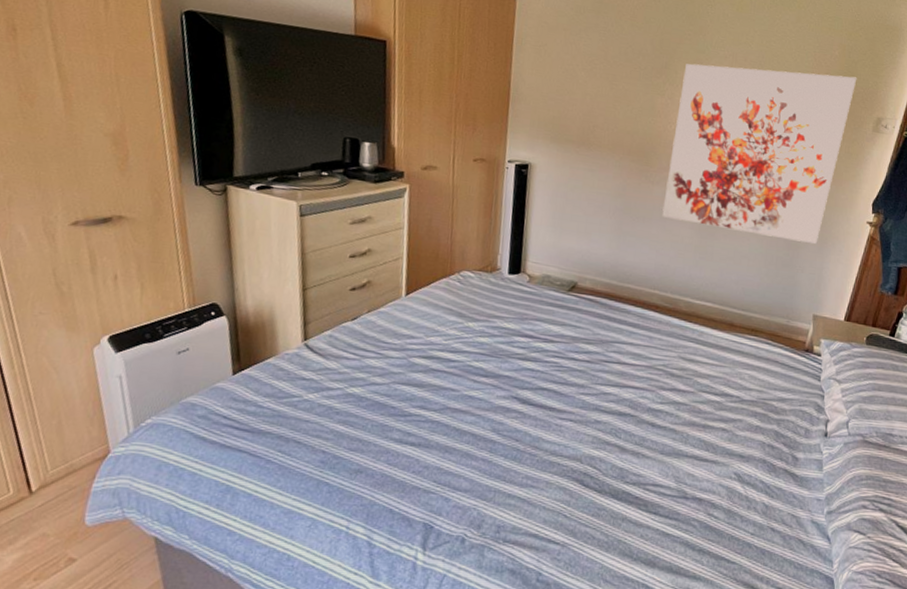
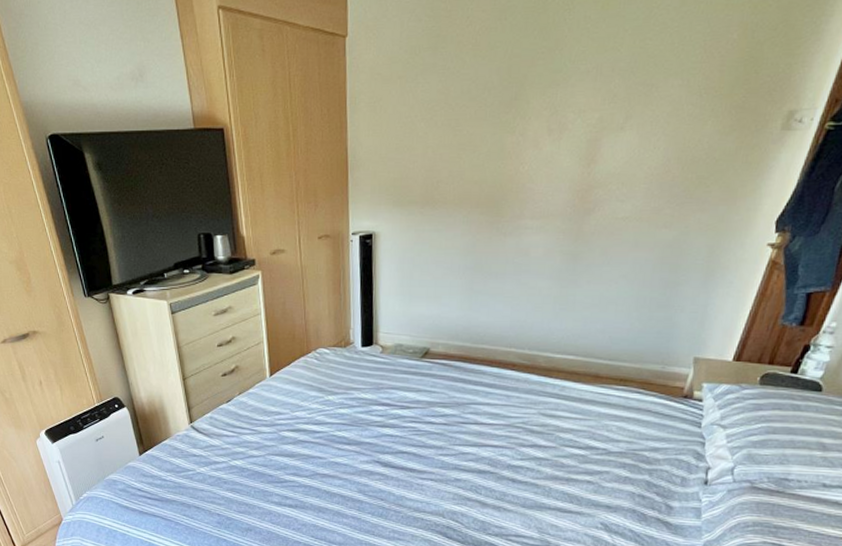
wall art: present [662,63,857,245] -> none [516,63,763,279]

